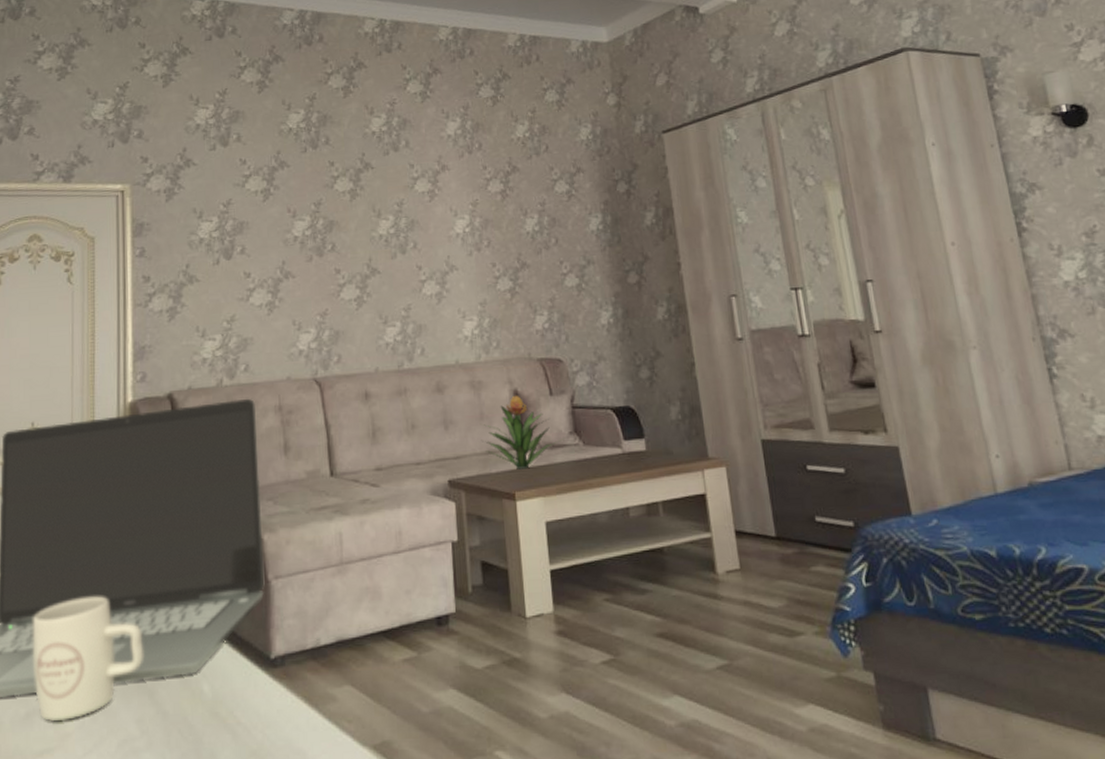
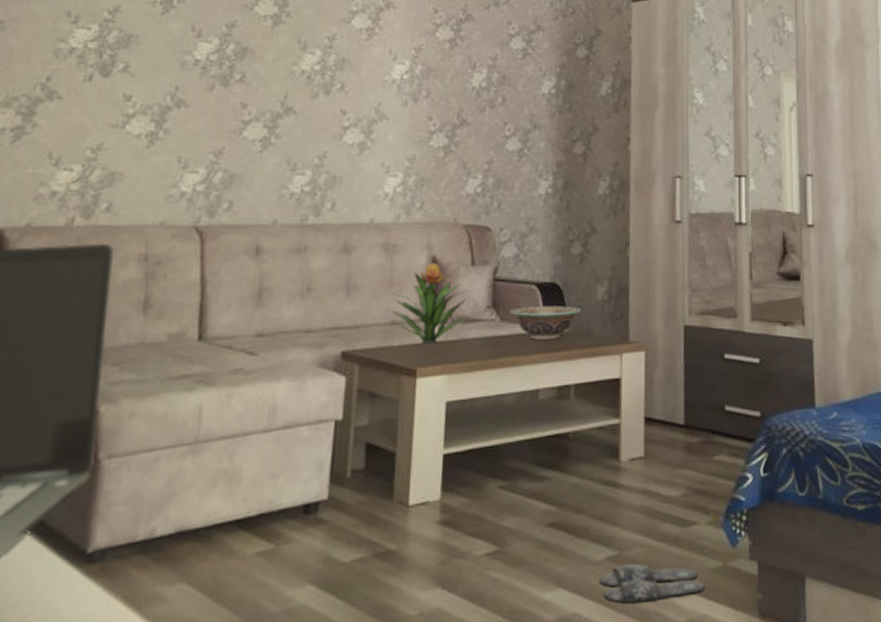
decorative bowl: none [591,427,658,461] -> present [510,306,581,340]
slippers: none [714,672,821,711] -> present [599,563,705,604]

